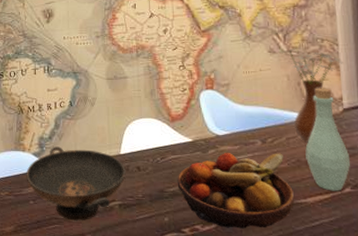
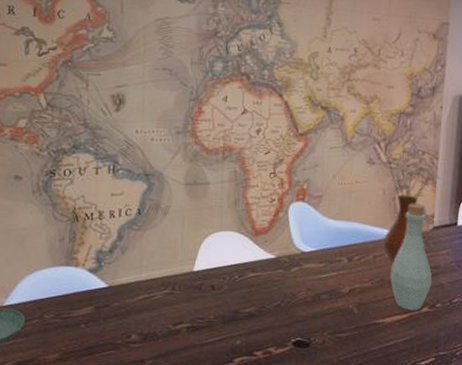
decorative bowl: present [26,146,126,221] -> none [78,261,198,346]
fruit bowl: present [177,153,295,229] -> none [254,271,374,350]

